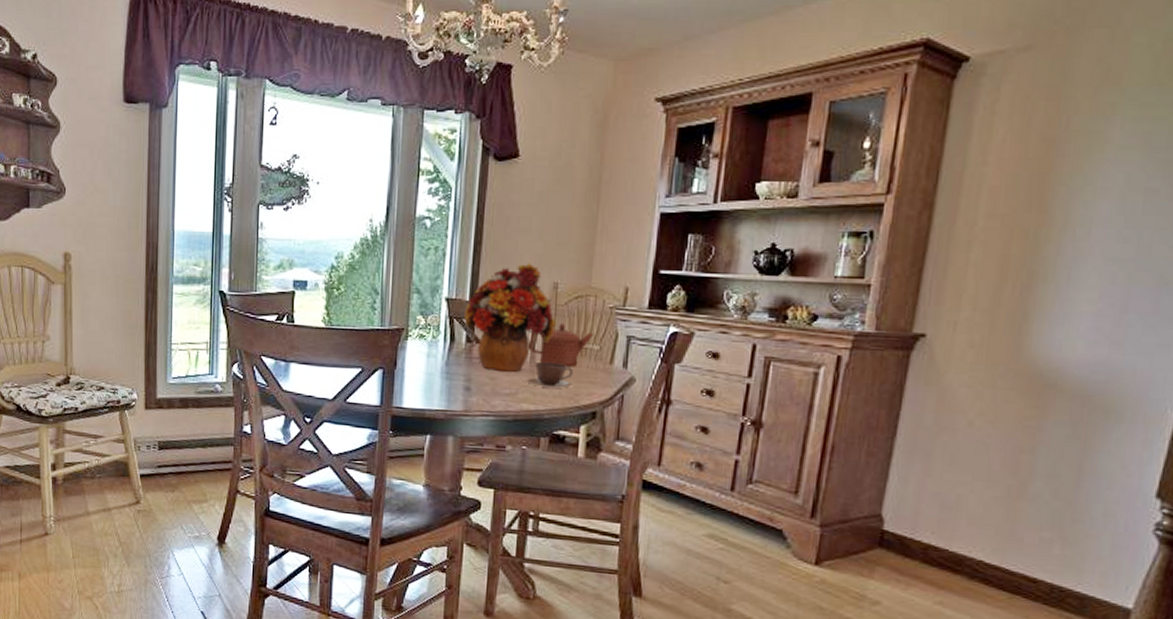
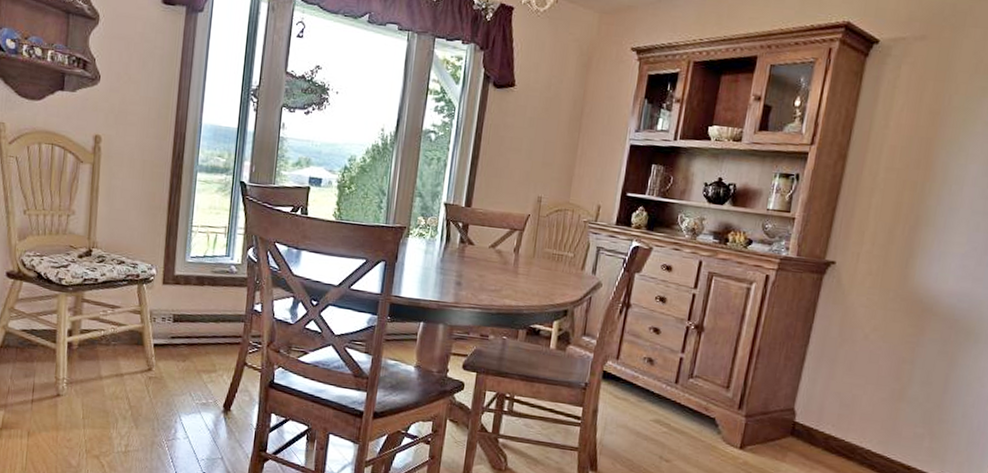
flower arrangement: present [463,263,557,373] -> none [459,178,539,272]
teacup: present [527,361,573,388] -> none [510,263,550,288]
teapot: present [529,323,594,367] -> none [514,232,570,271]

